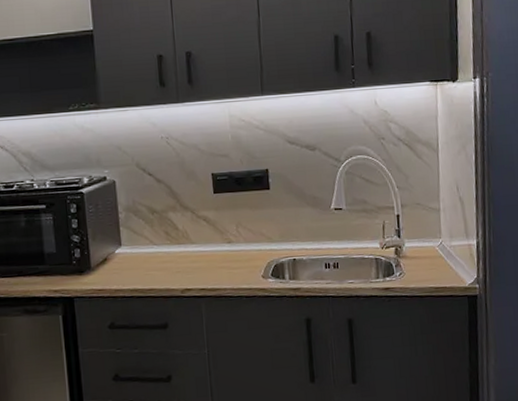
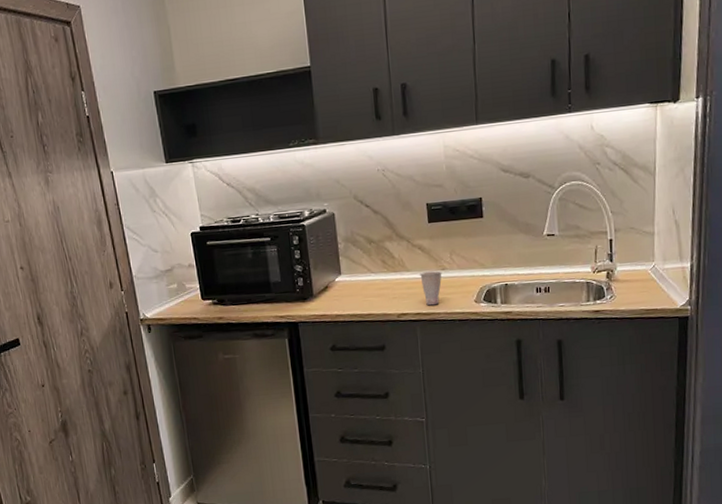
cup: none [205,244,228,281] -> present [420,270,442,306]

